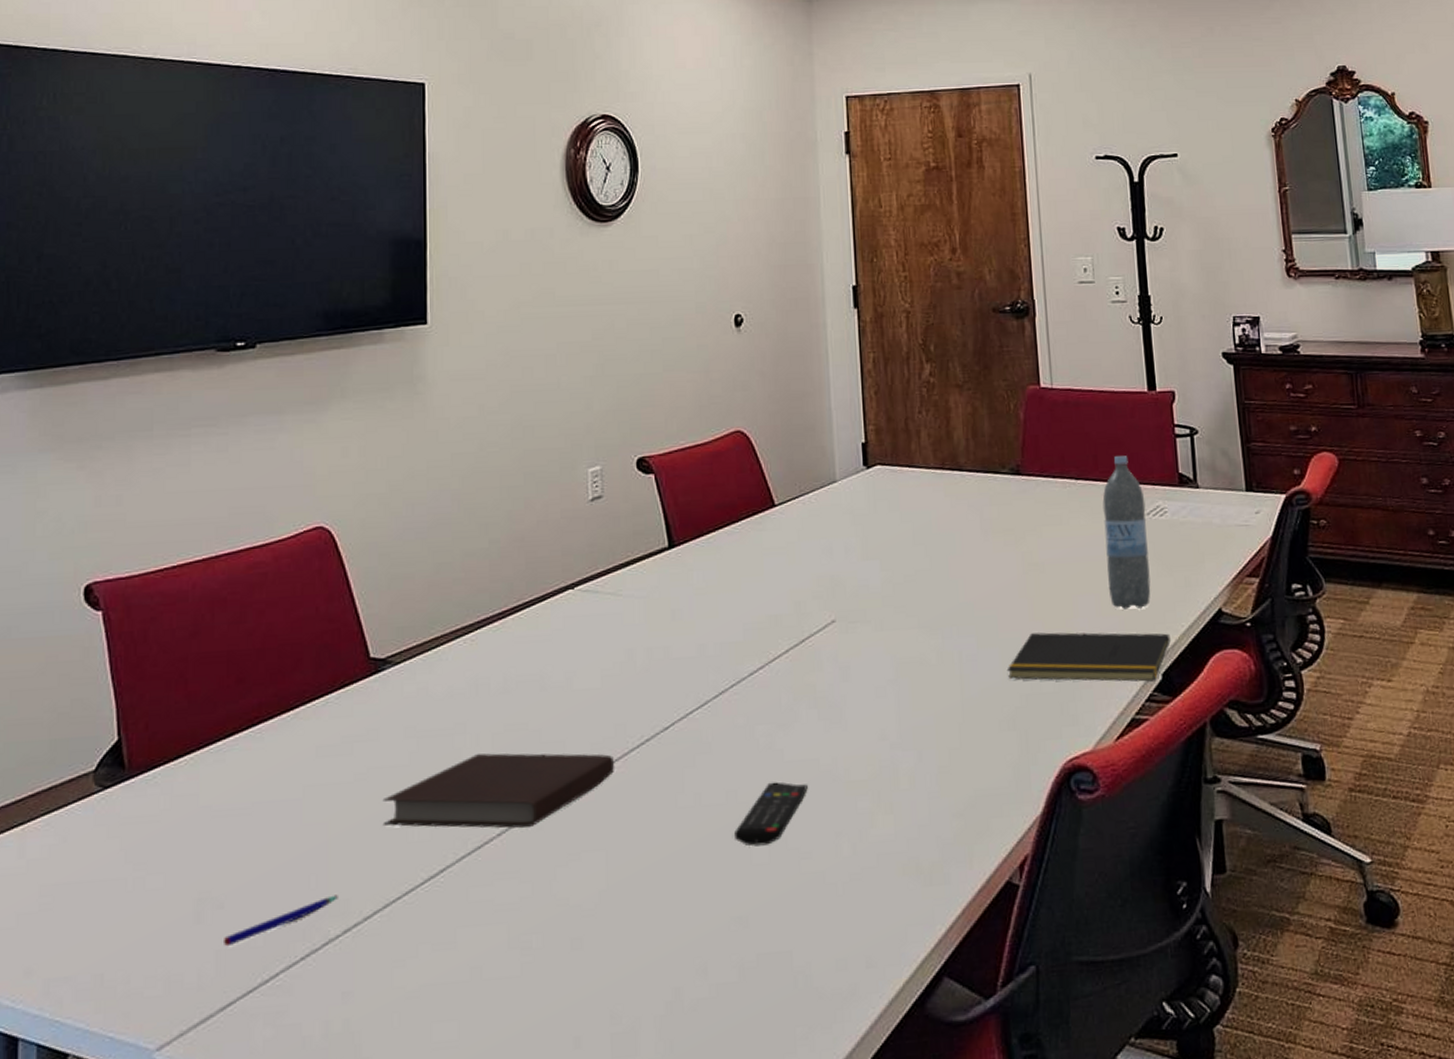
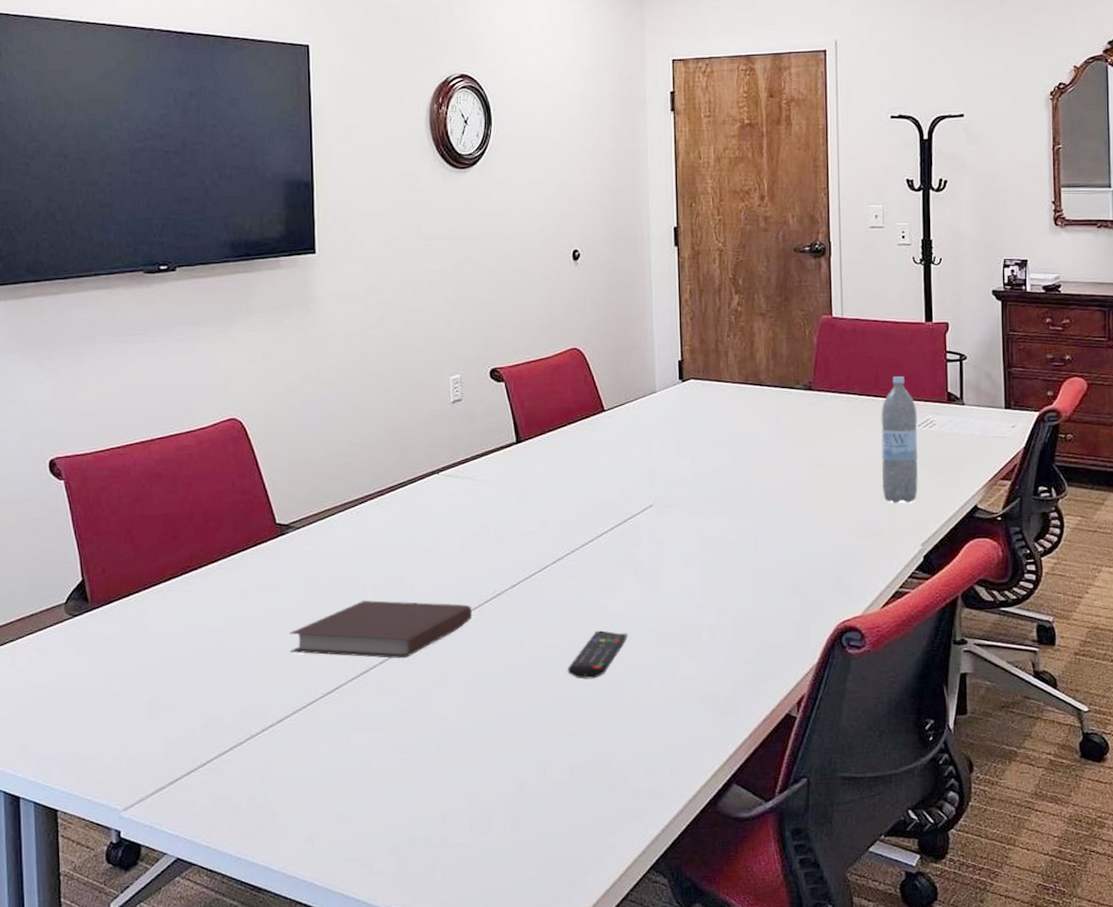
pen: present [222,894,338,947] -> none [169,703,257,738]
notepad: present [1006,632,1171,682] -> none [793,520,932,562]

